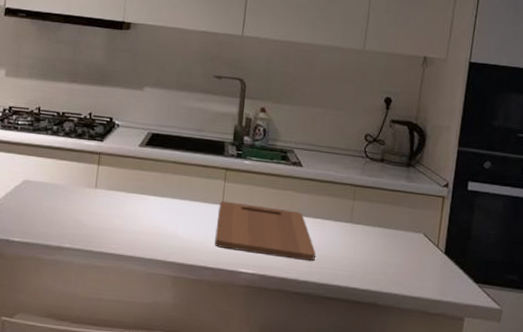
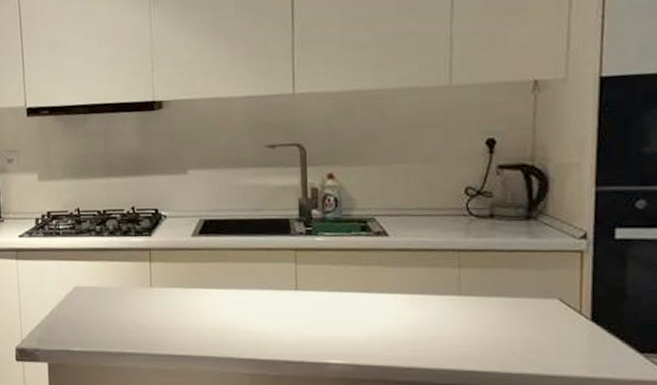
cutting board: present [214,201,316,262] -> none [292,285,418,345]

